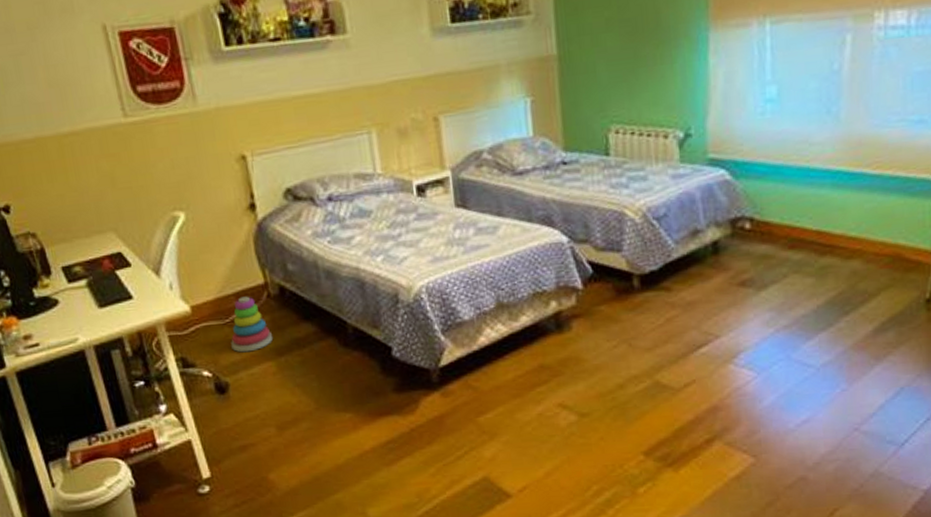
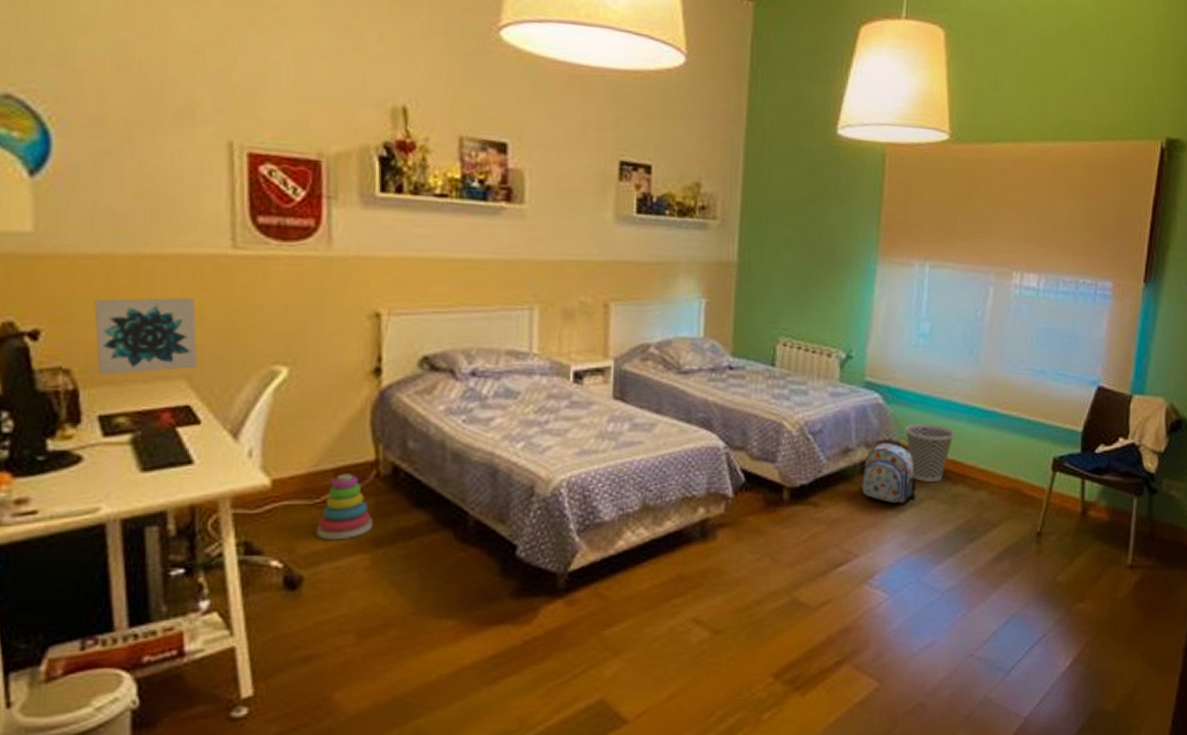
wall art: none [39,163,120,235] -> present [94,297,198,375]
backpack: none [715,219,778,282] -> present [861,442,917,504]
wastebasket: none [758,194,817,257] -> present [905,423,954,482]

